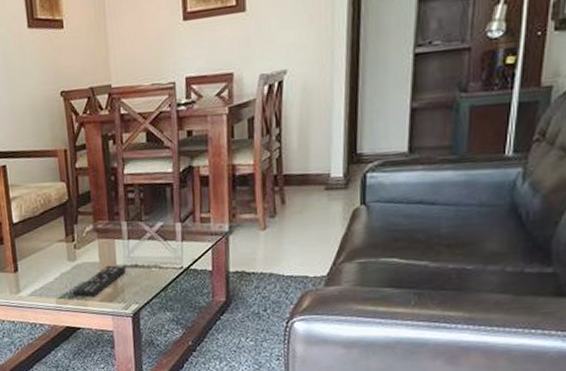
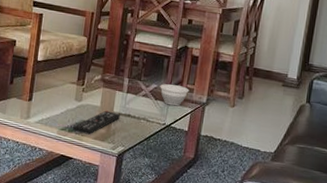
bowl: none [167,217,205,244] -> present [160,84,190,106]

